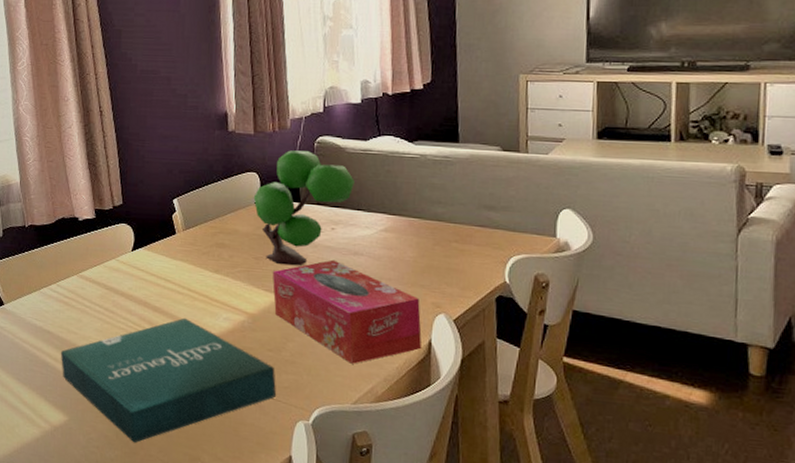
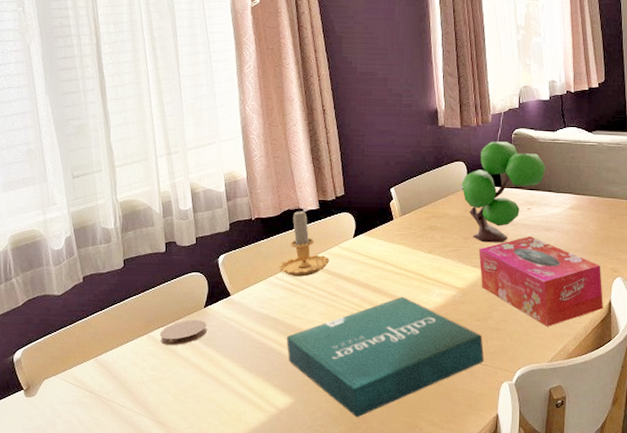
candle: none [53,217,106,290] -> present [279,209,330,277]

